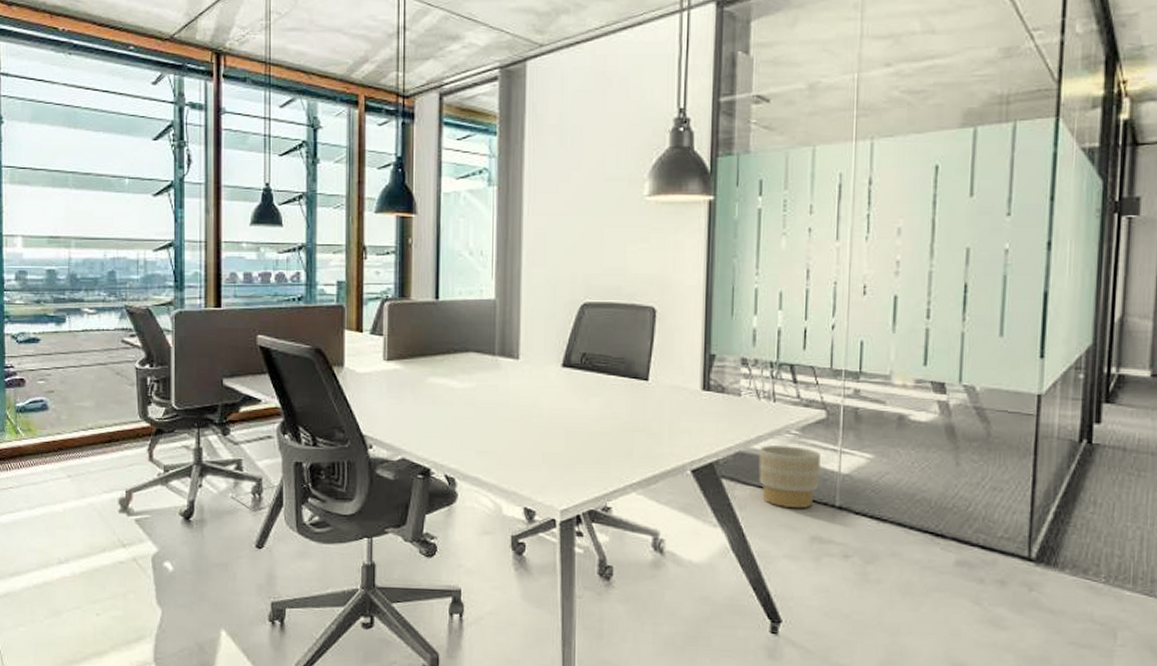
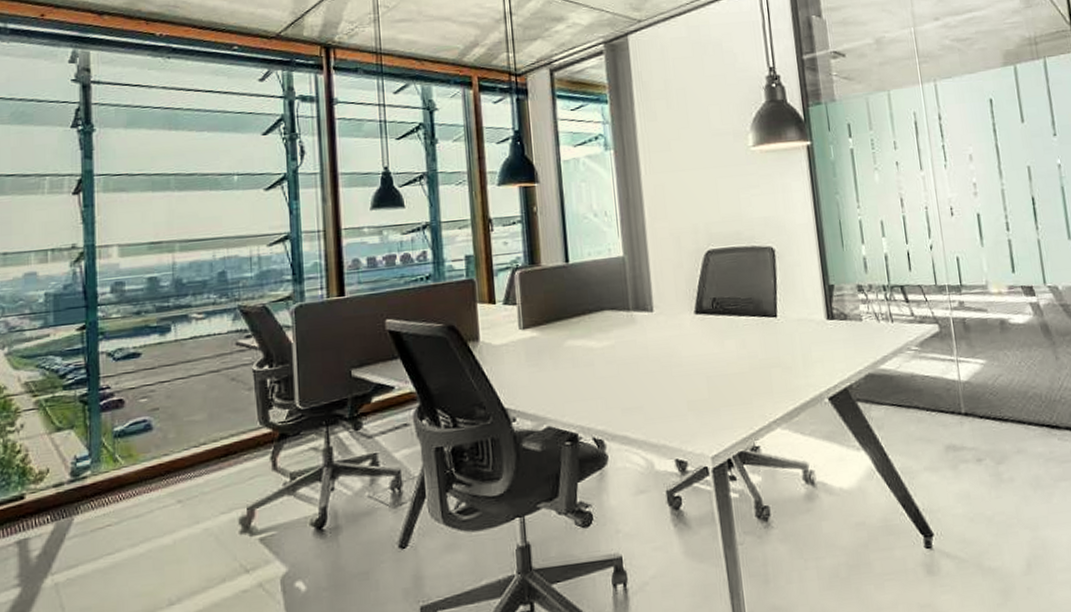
planter: present [758,445,820,509] -> none [886,361,944,422]

